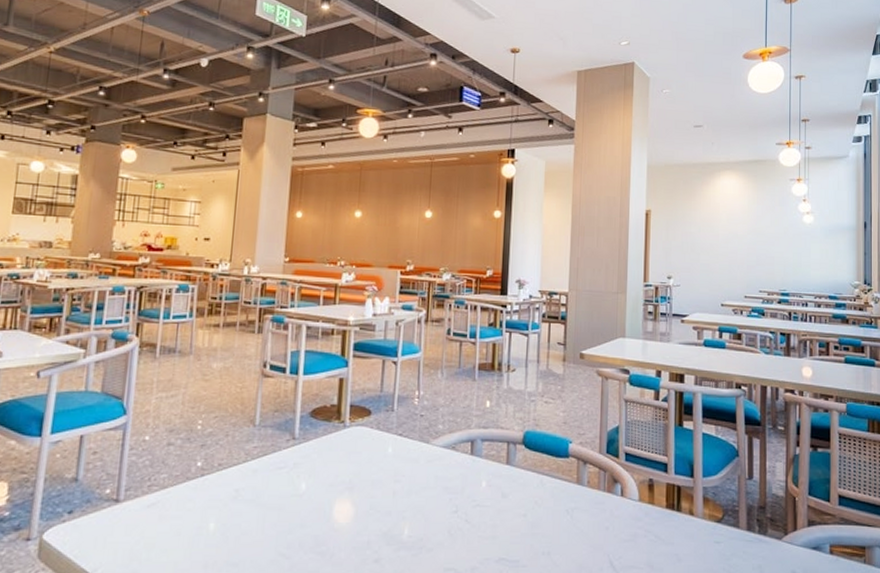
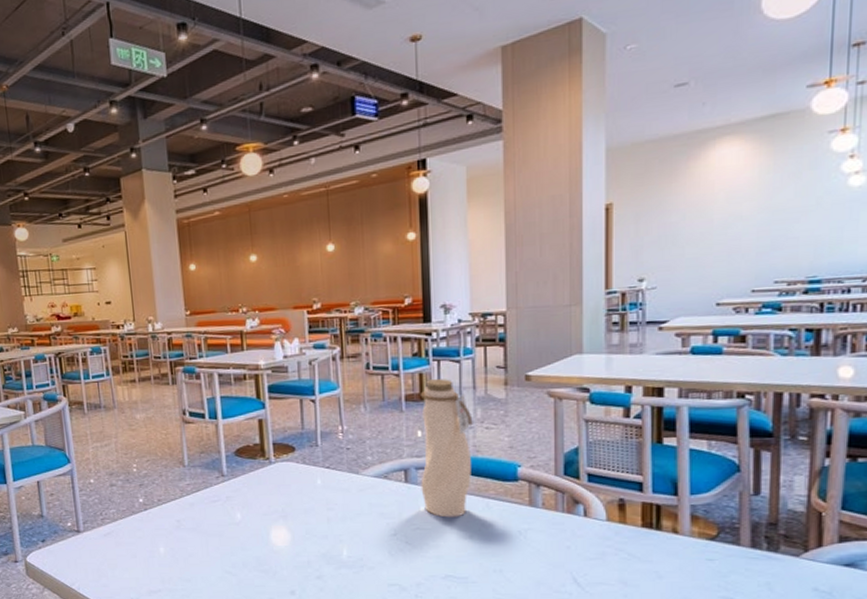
water bottle: none [484,350,535,494] -> present [420,379,473,518]

